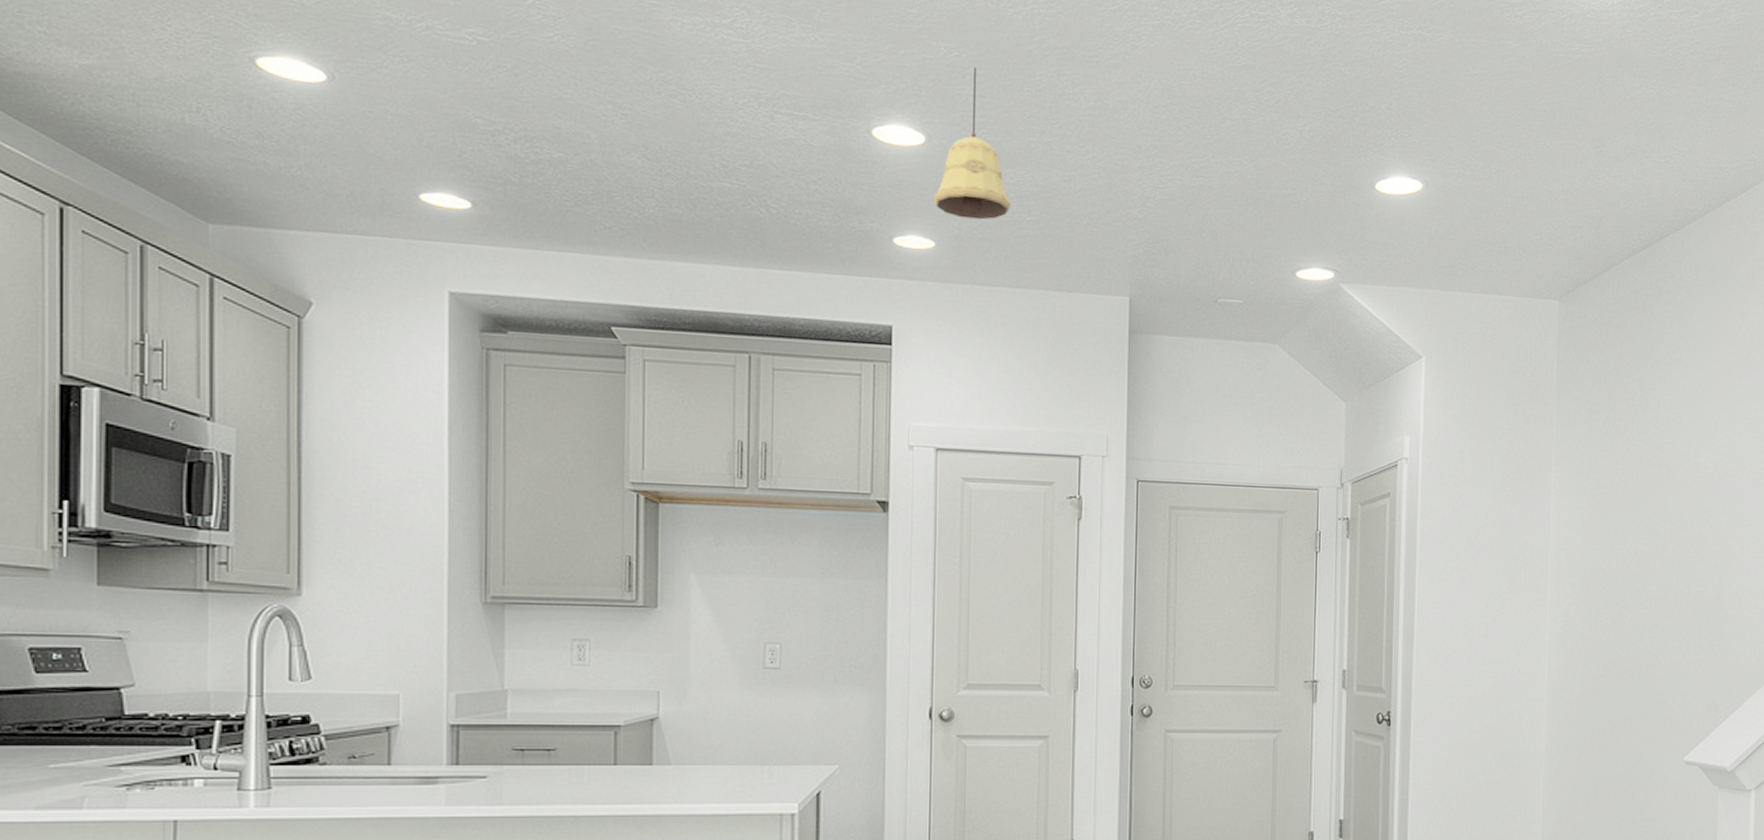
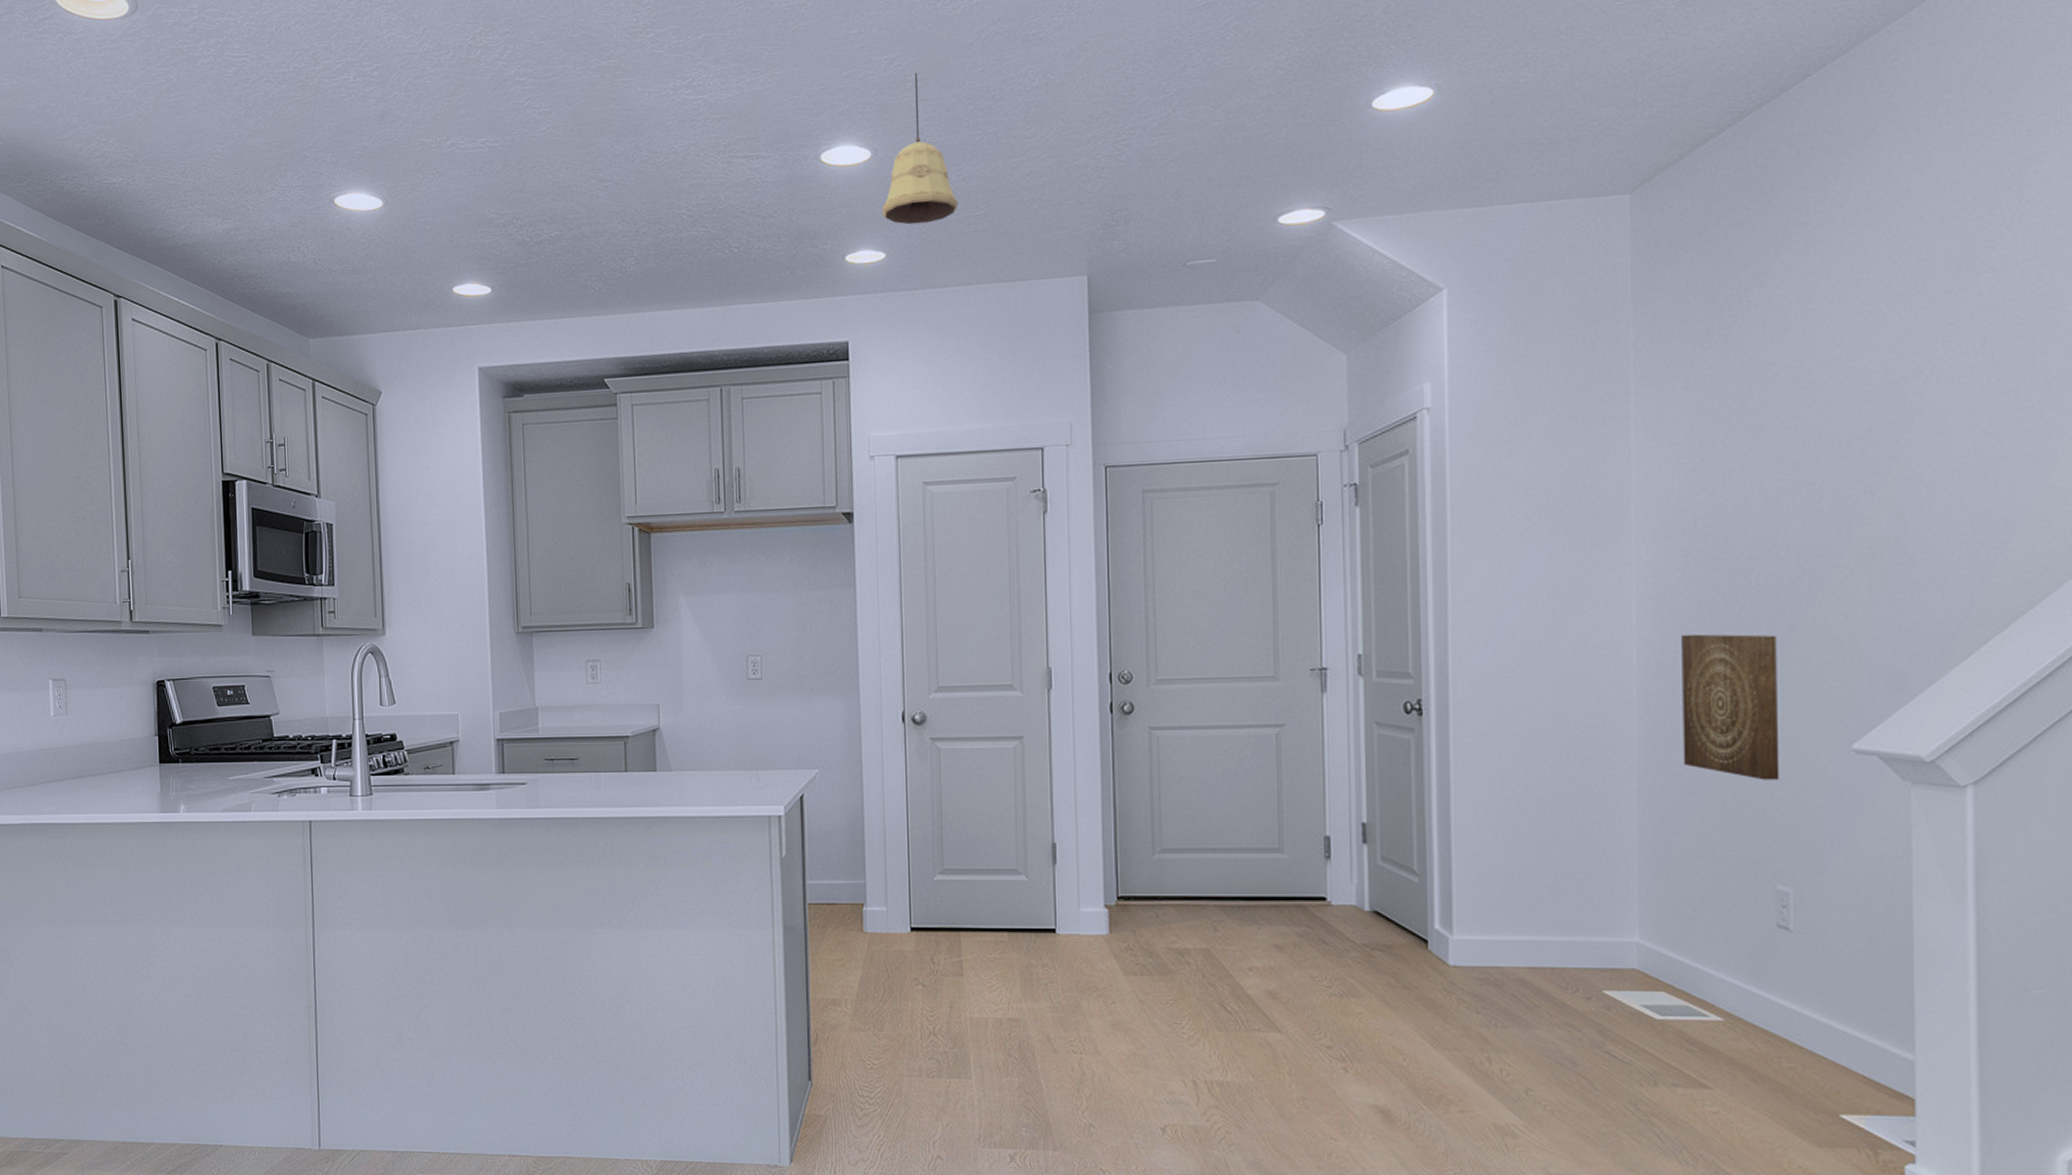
wall art: none [1575,665,1640,785] -> present [1682,634,1780,780]

